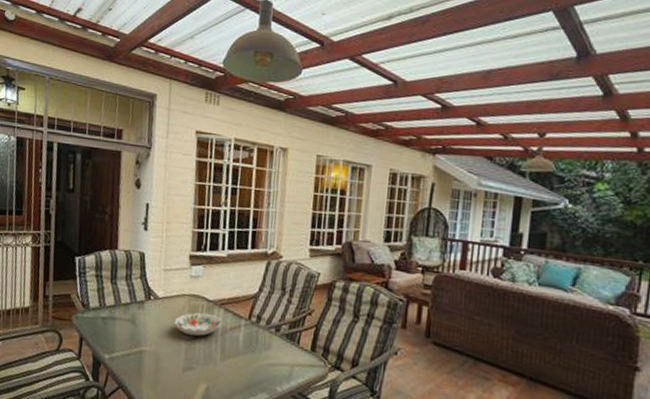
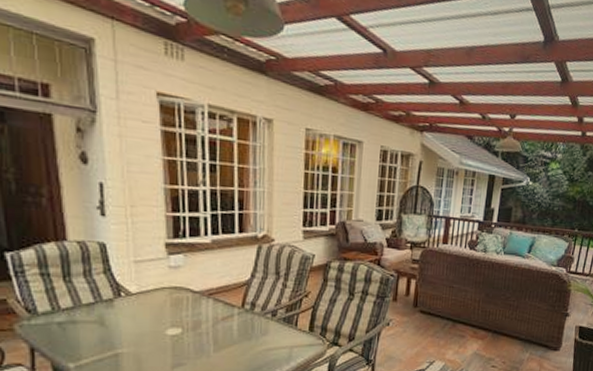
decorative bowl: present [174,312,222,336] -> none [154,305,212,331]

